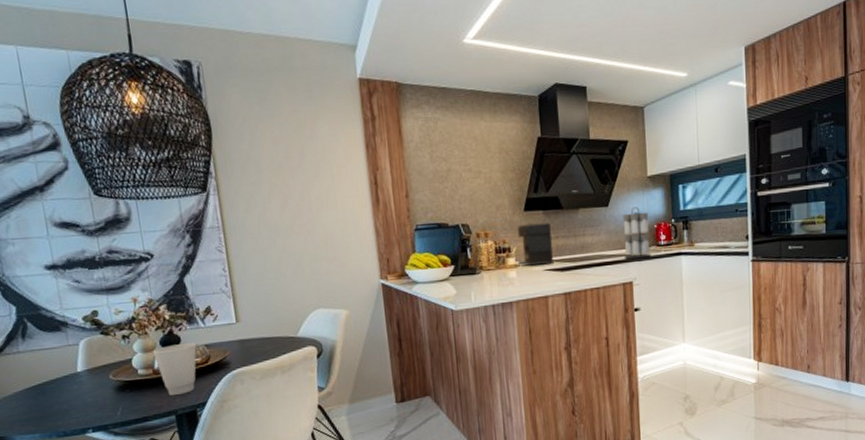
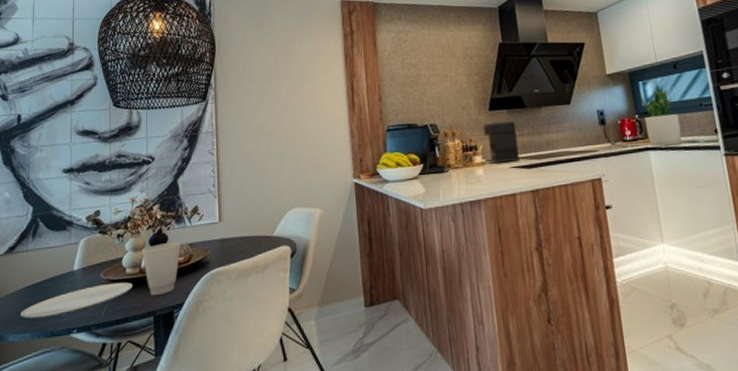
plate: none [25,382,148,420] -> present [21,282,133,319]
spice rack: present [622,206,652,260] -> none [585,103,619,156]
planter: none [675,190,714,252] -> present [636,86,682,147]

